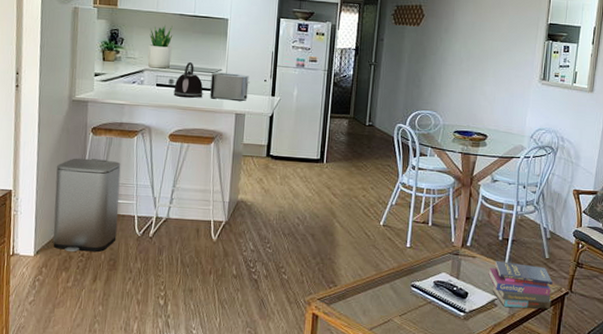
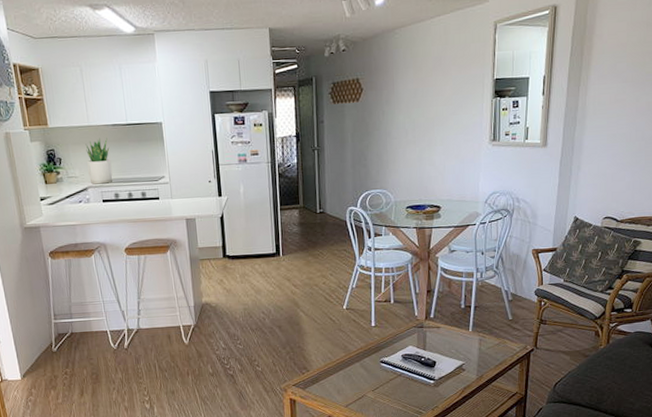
pedal bin: present [53,158,121,252] -> none [23,281,94,372]
kettle: present [173,62,203,99] -> none [120,173,151,211]
toaster: present [210,72,250,102] -> none [155,178,195,208]
books: present [488,260,553,309] -> none [454,327,518,370]

